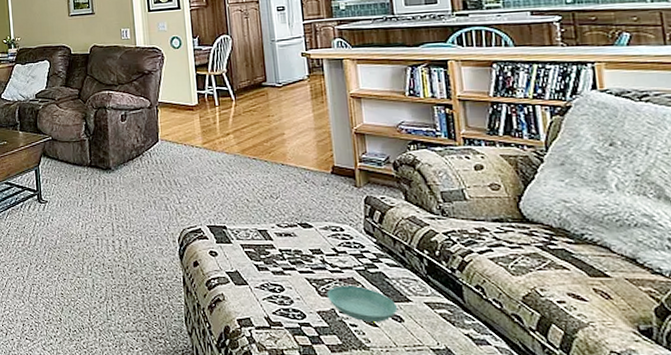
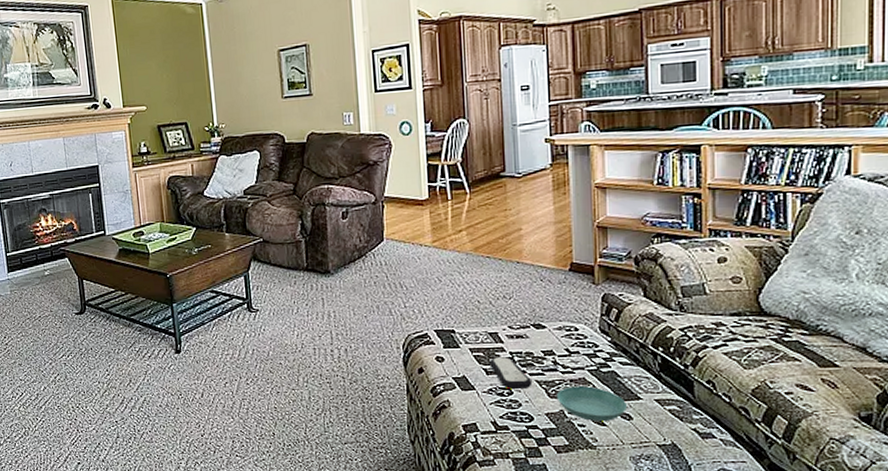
remote control: none [260,254,303,287] -> present [489,357,533,390]

